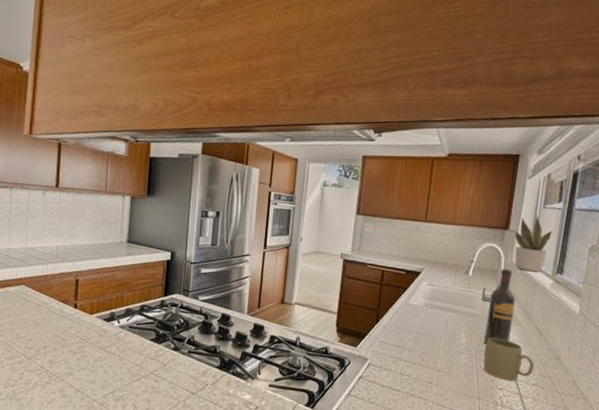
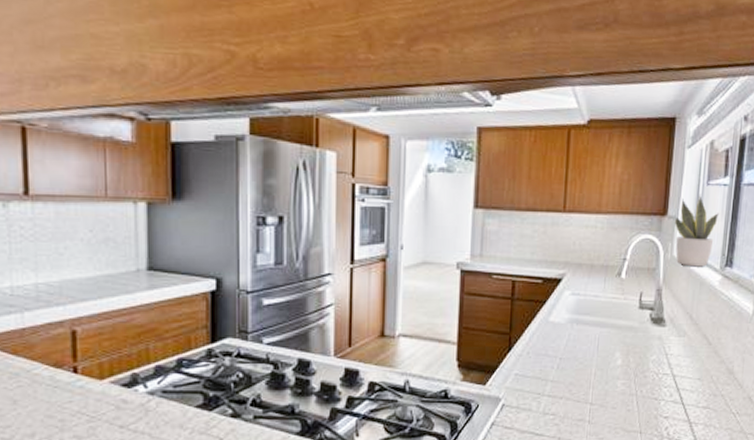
mug: present [483,337,535,381] -> none [644,354,705,406]
wine bottle: present [484,268,516,344] -> none [644,265,680,364]

